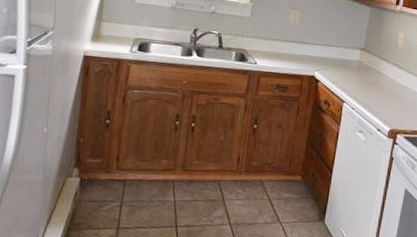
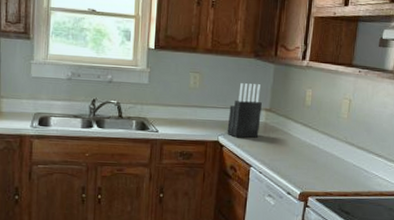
knife block: none [323,22,357,75] -> present [227,83,262,138]

